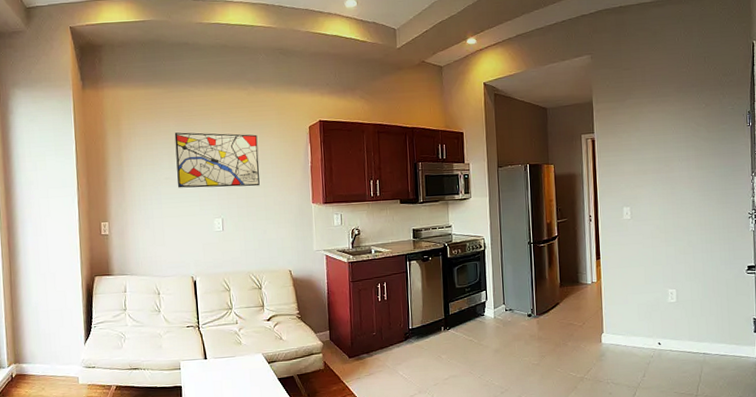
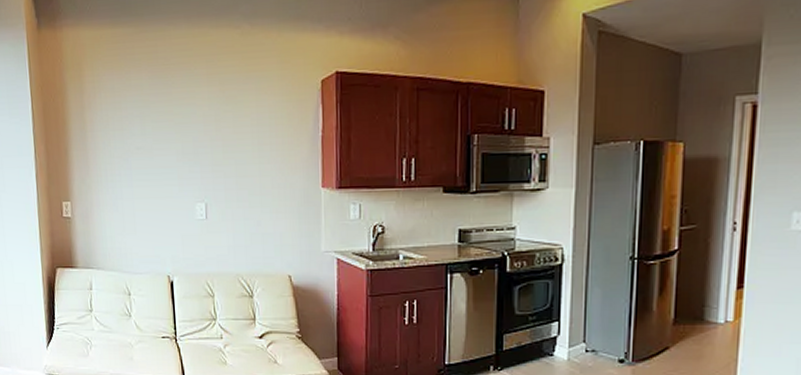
wall art: present [174,132,260,188] -> none [147,87,254,162]

